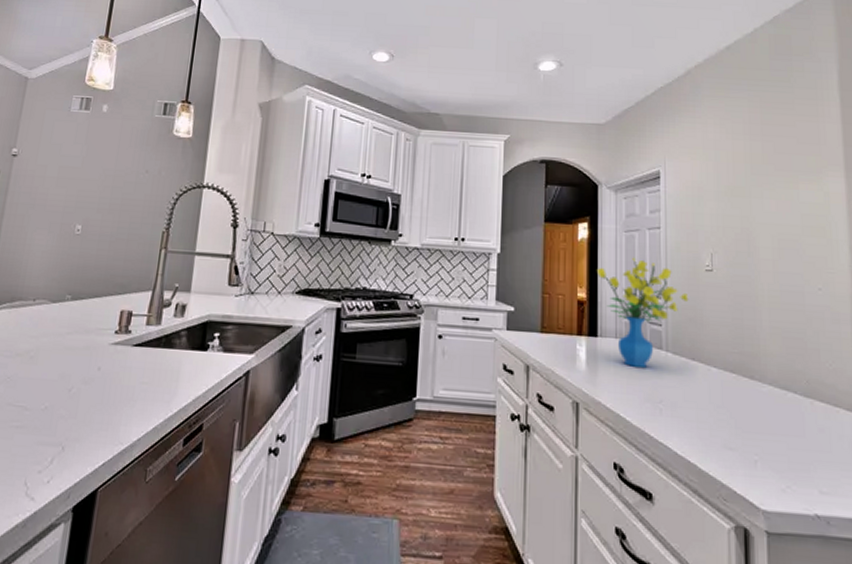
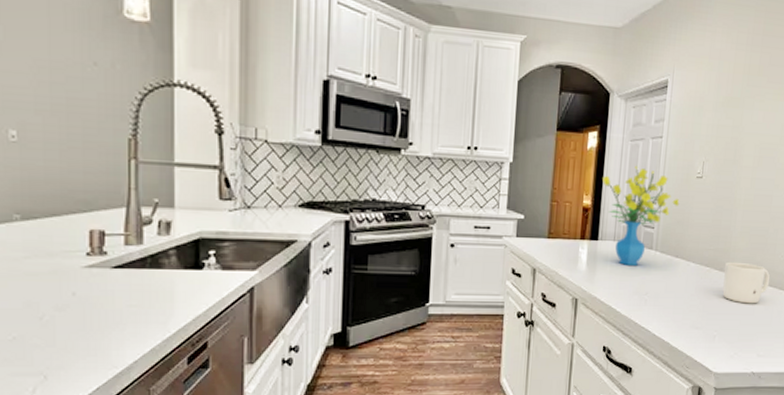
mug: none [756,368,820,423] -> present [722,261,770,304]

